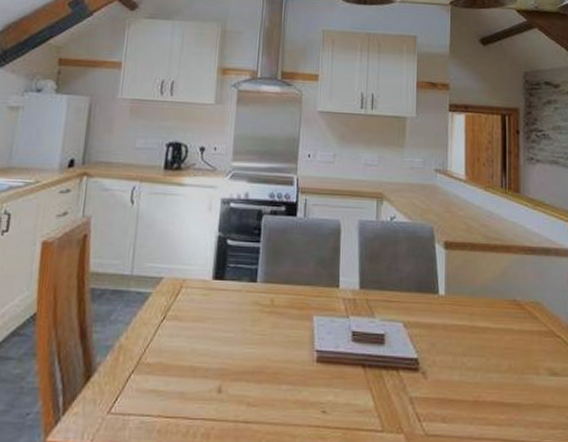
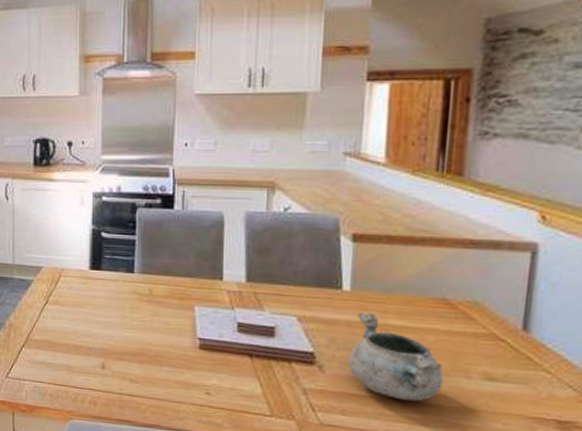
decorative bowl: none [446,316,520,402] -> present [348,313,444,402]

